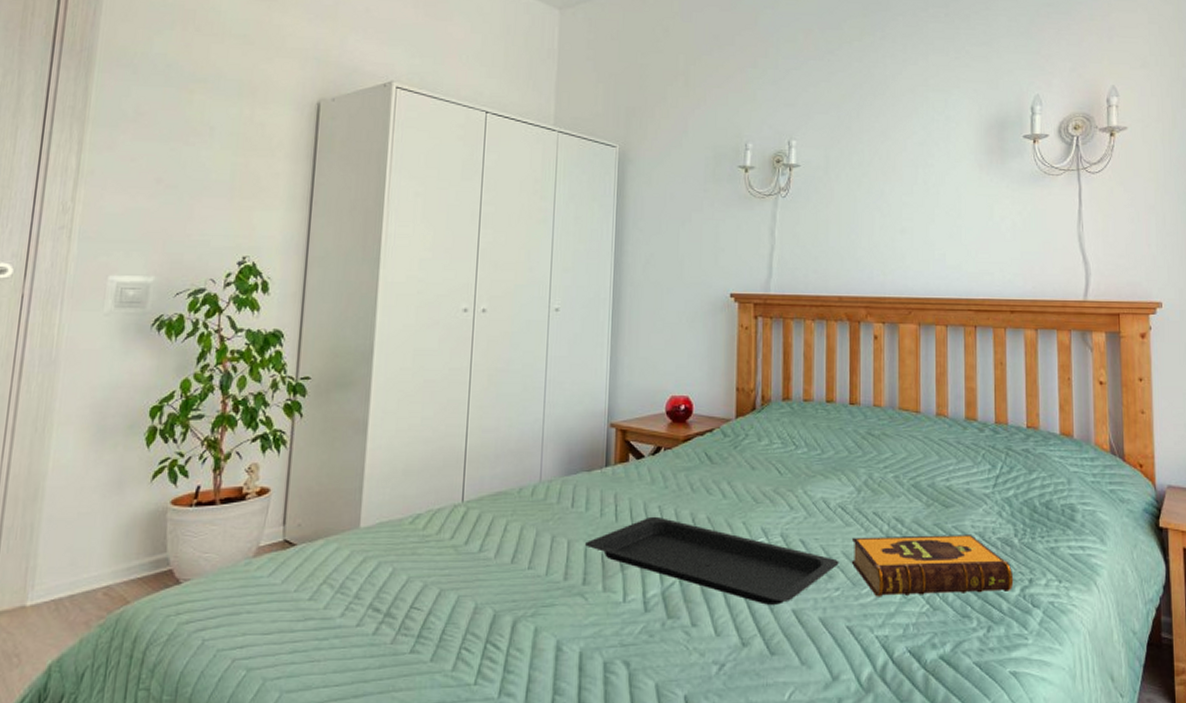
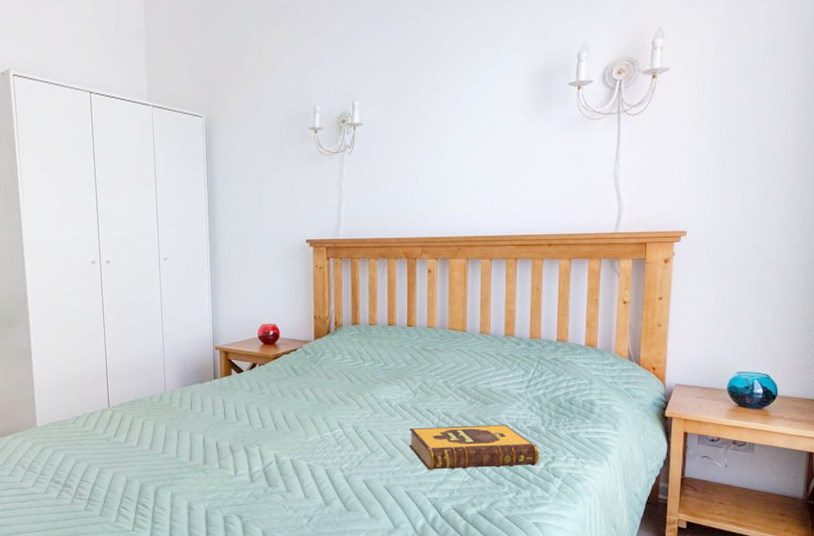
serving tray: present [585,516,839,605] -> none [203,415,399,477]

